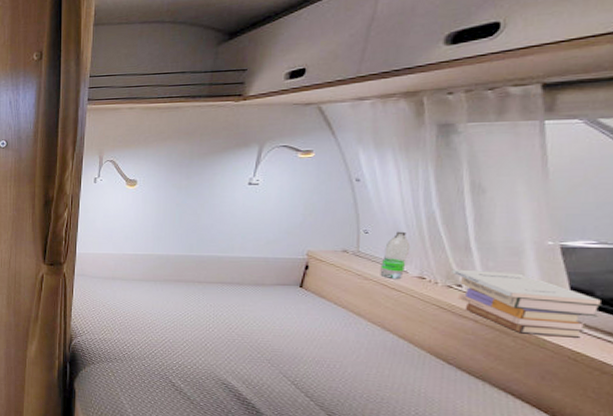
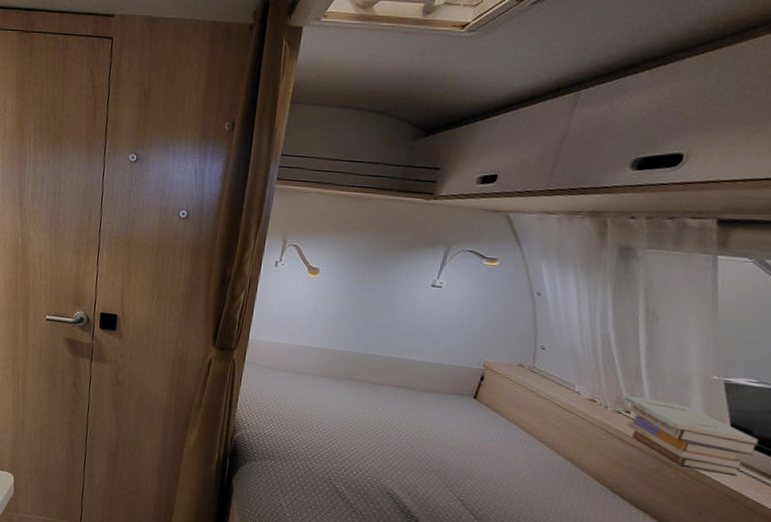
bottle: present [380,231,411,280] -> none [553,350,585,400]

